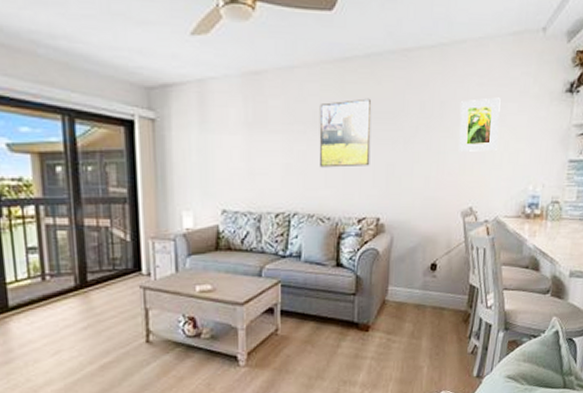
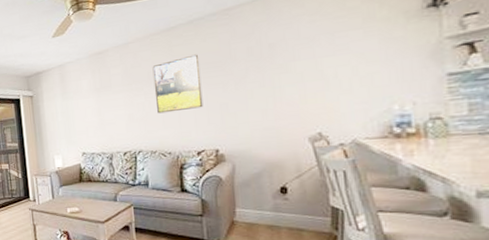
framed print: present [458,97,501,152] -> none [292,28,343,84]

